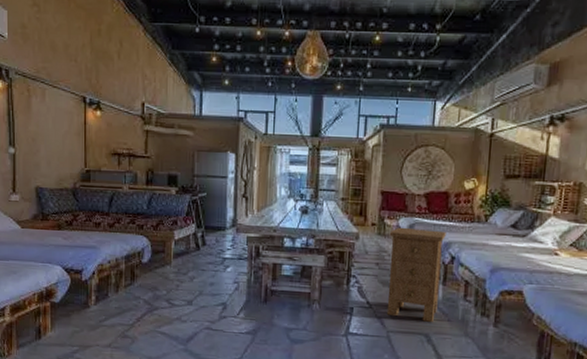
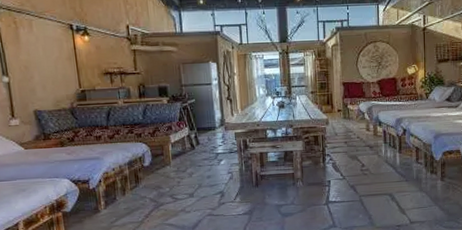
nightstand: present [386,227,446,322] -> none [352,109,397,184]

